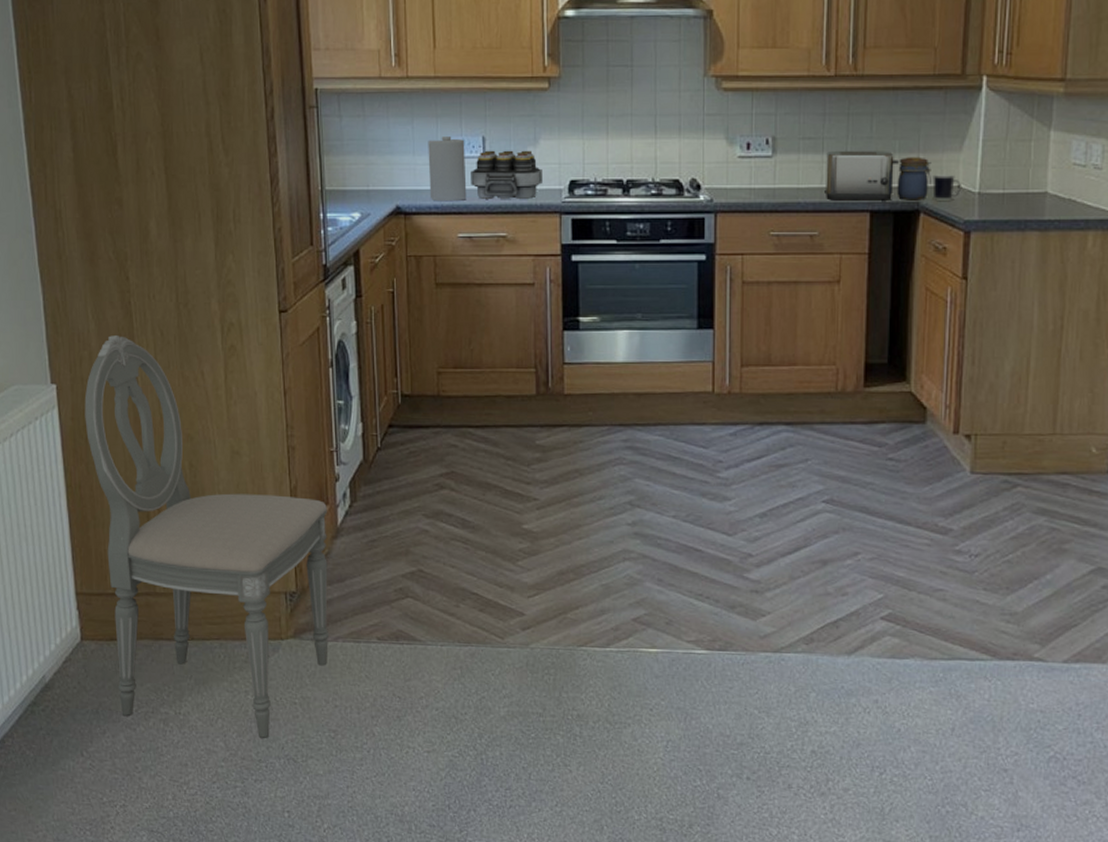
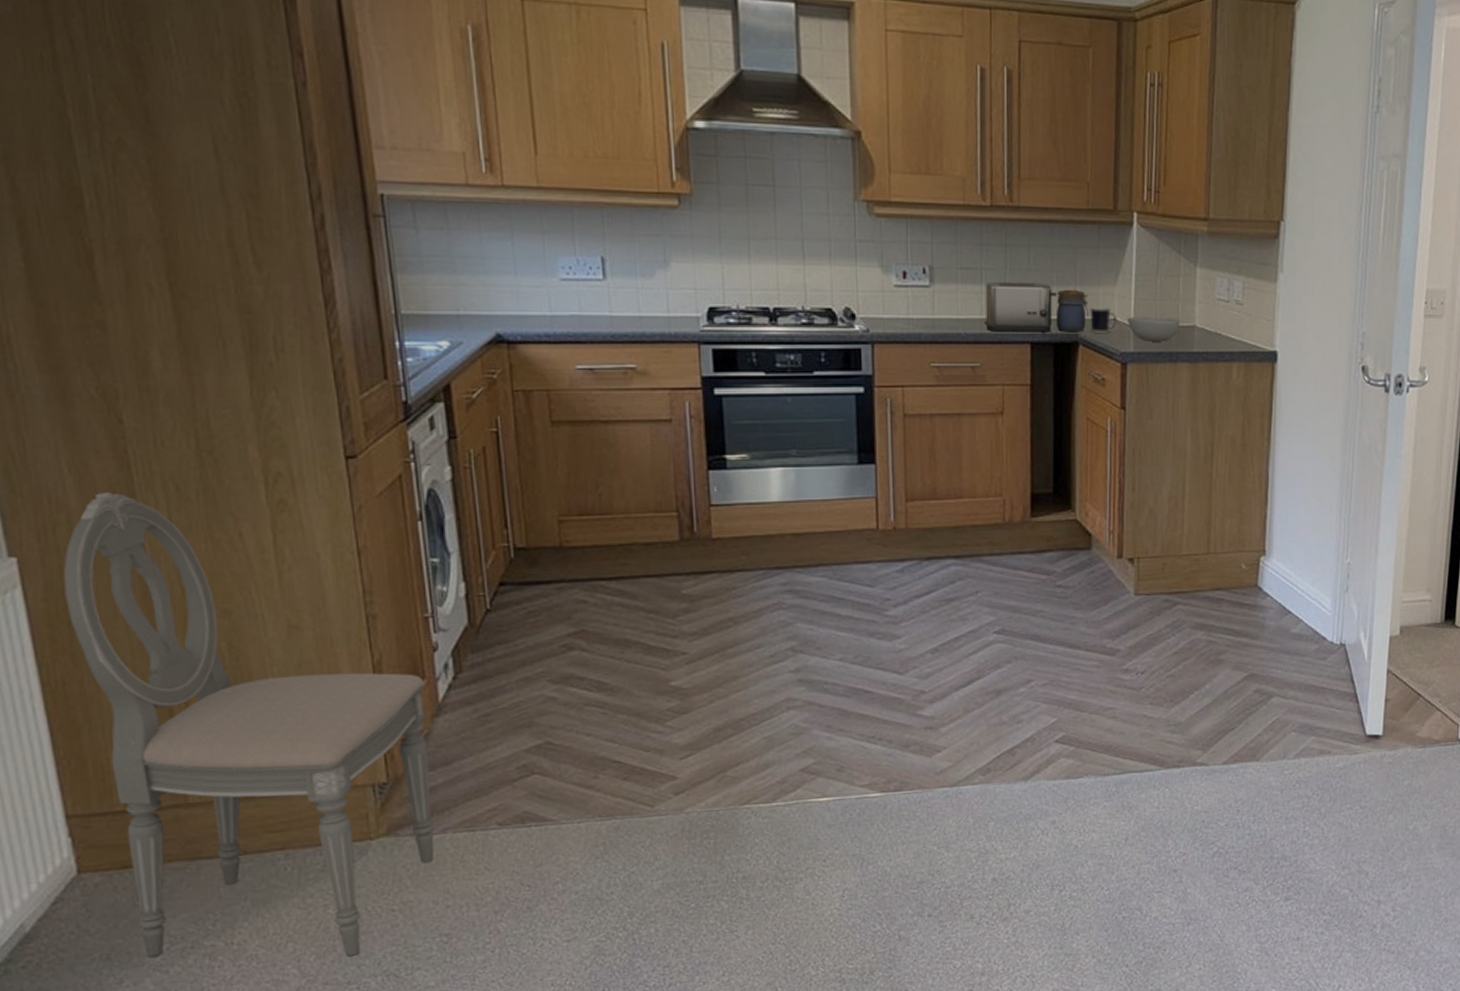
paper towel holder: present [428,137,467,202] -> none [533,256,585,329]
spice rack: present [471,150,544,199] -> none [588,272,678,327]
bowl: none [973,183,1031,209] -> present [1128,316,1181,342]

